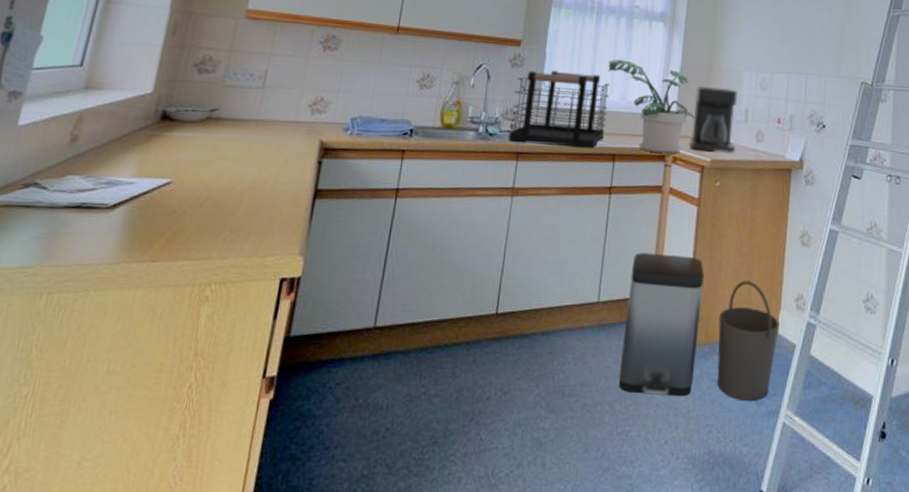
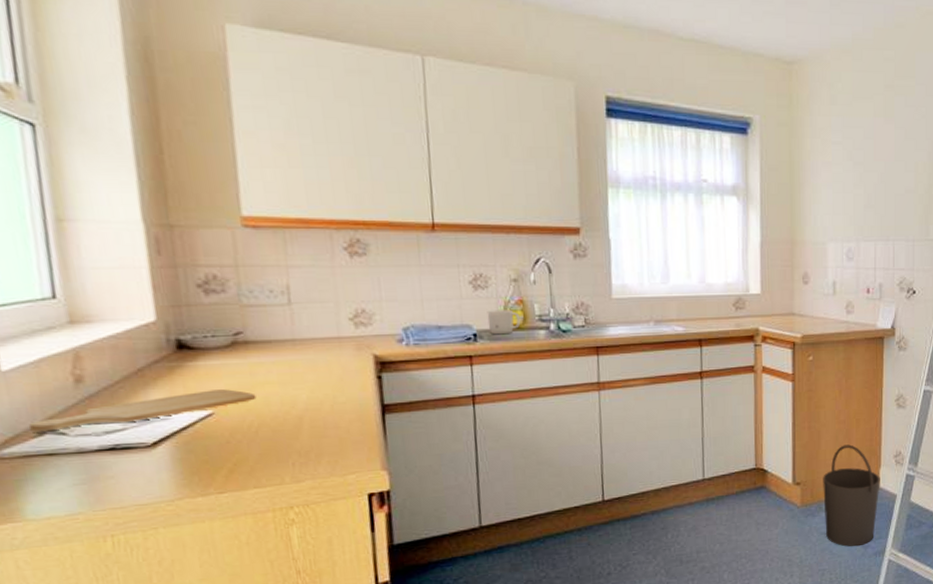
chopping board: none [20,160,212,185] -> present [29,389,257,432]
mug: none [424,108,455,133] -> present [487,309,521,335]
dish rack: present [508,70,610,148] -> none [582,258,688,337]
potted plant: present [608,59,694,154] -> none [681,241,780,334]
pedal bin: present [619,252,704,397] -> none [732,428,805,553]
coffee maker: present [689,85,738,154] -> none [777,261,827,328]

